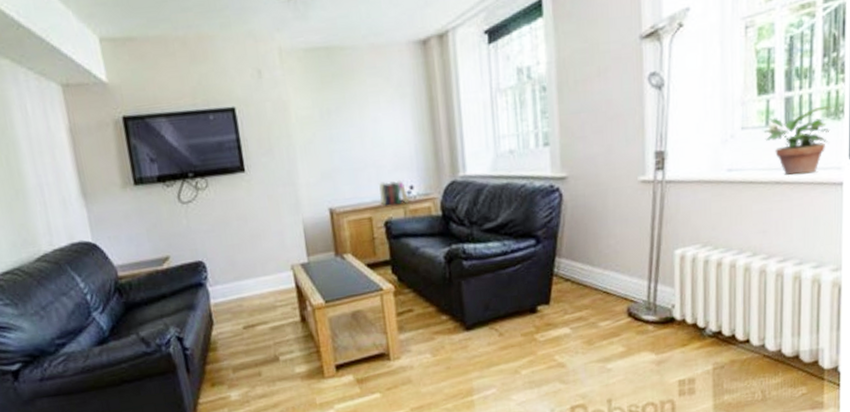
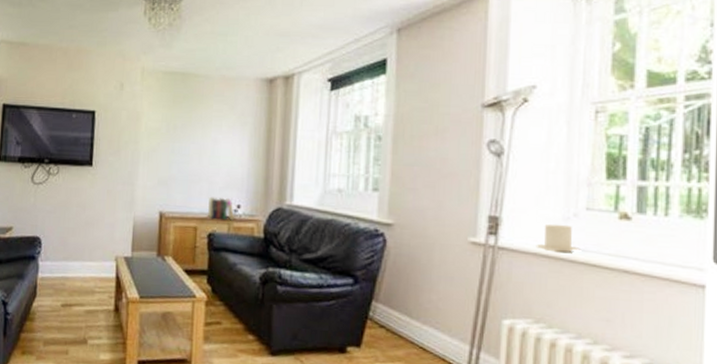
candle: none [699,147,739,177] -> present [536,224,582,253]
potted plant: present [763,106,832,176] -> none [611,201,693,269]

